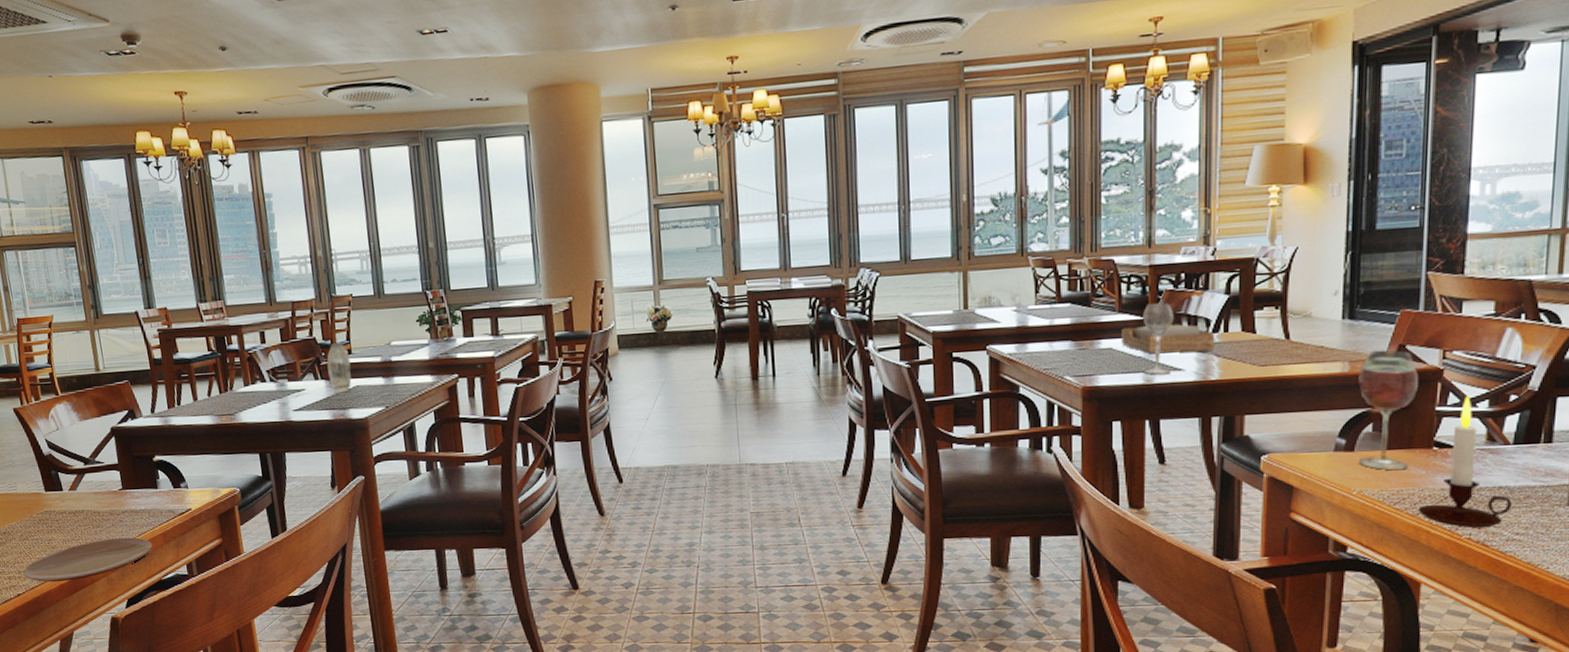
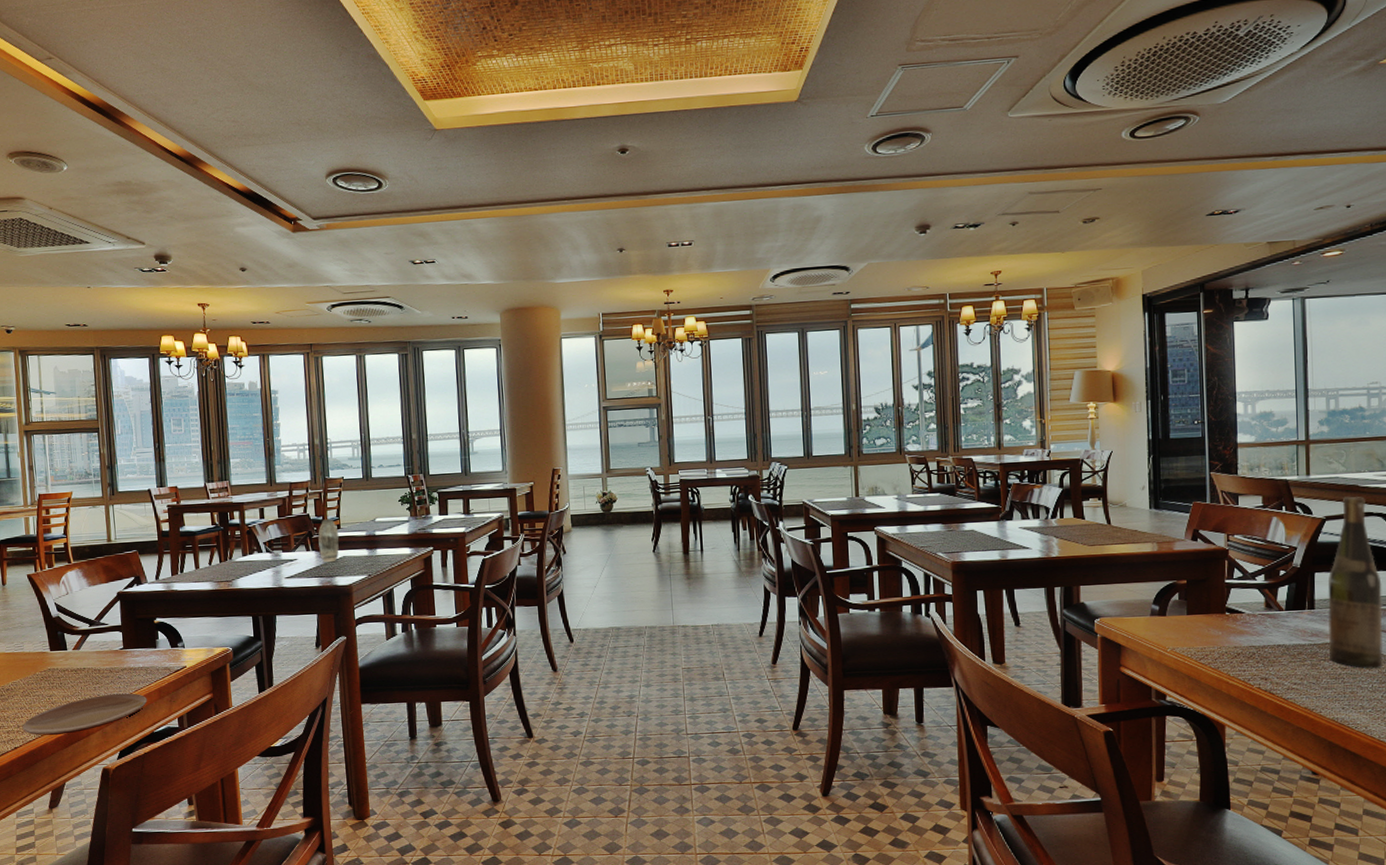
napkin holder: present [1121,324,1215,354] -> none [981,511,1054,535]
wineglass: present [1142,302,1173,375] -> none [996,493,1021,552]
wineglass: present [1358,349,1418,471] -> none [1165,533,1210,632]
candle: present [1417,396,1512,529] -> none [1218,571,1289,680]

